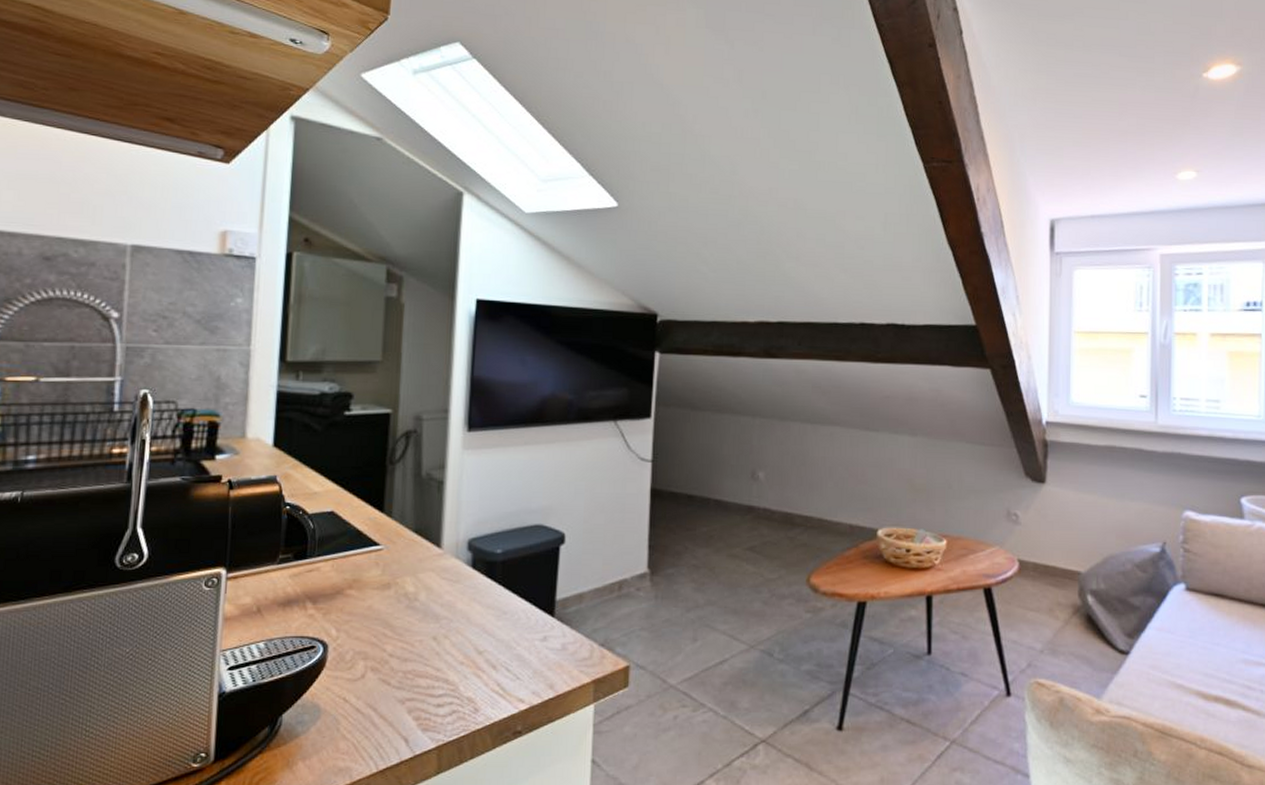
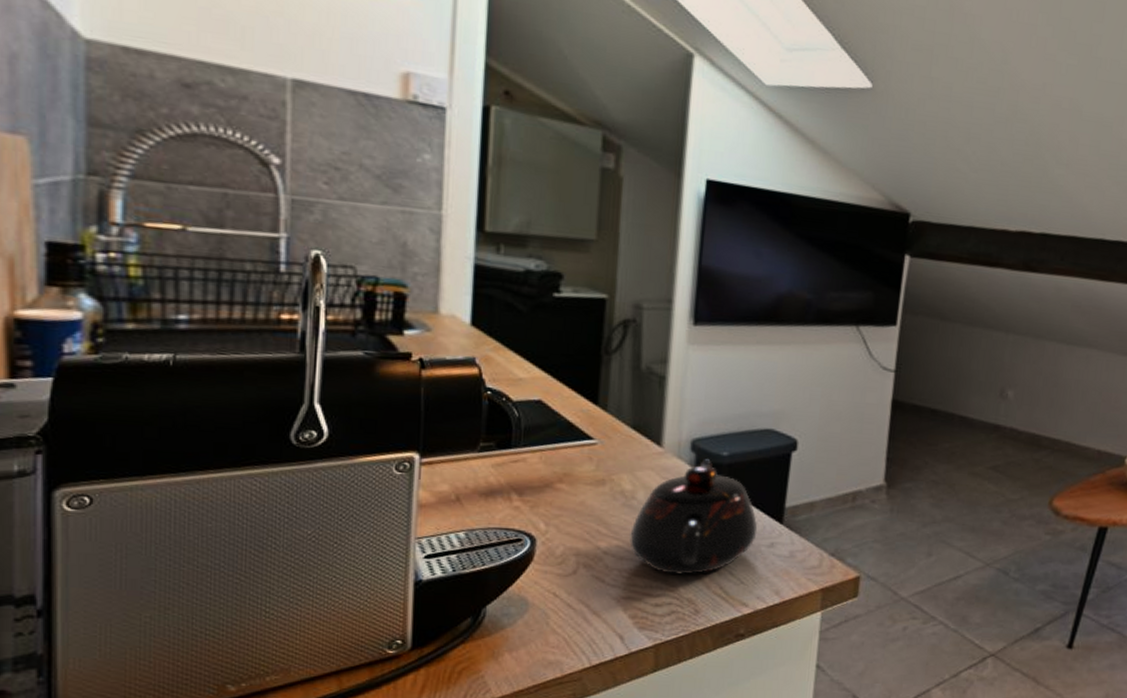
teapot: none [413,557,531,673] -> present [629,459,758,575]

